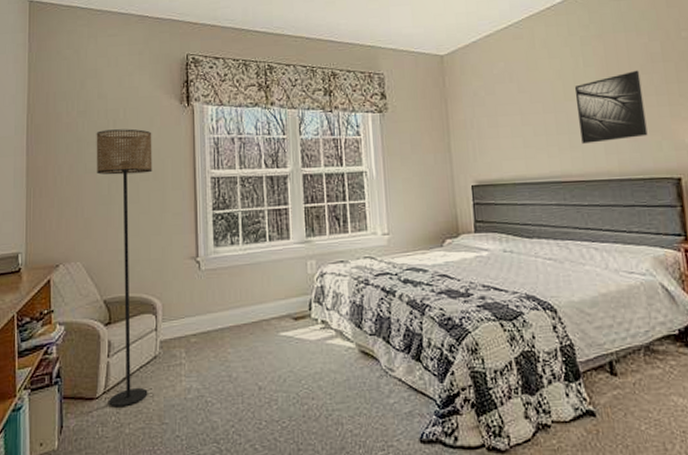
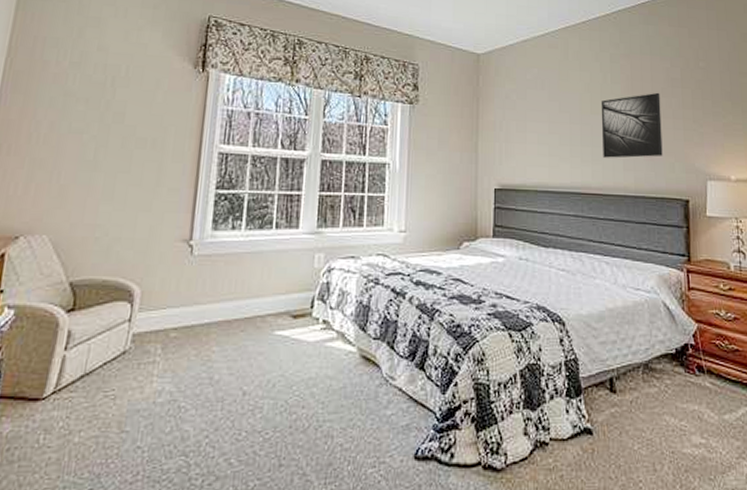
floor lamp: present [96,129,153,408] -> none [58,87,157,411]

